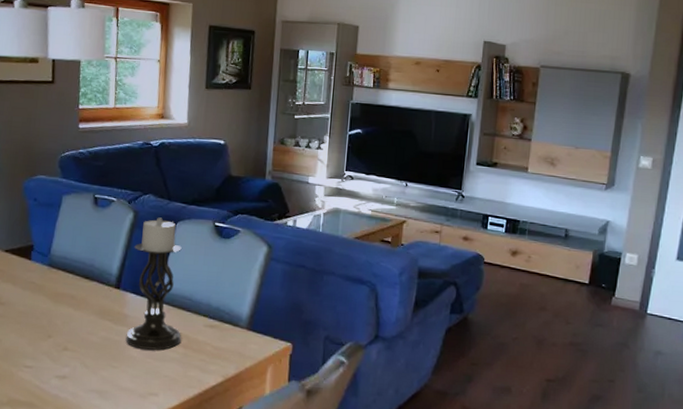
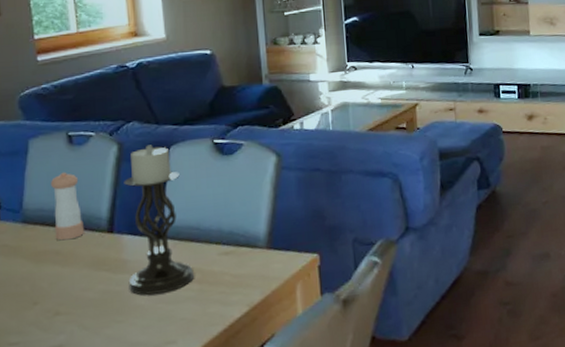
pepper shaker: none [72,228,98,288] -> present [50,171,84,241]

